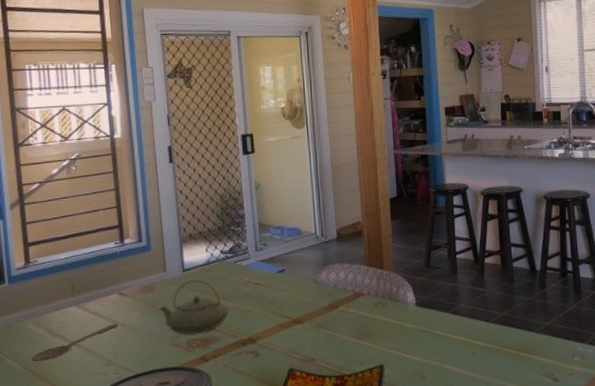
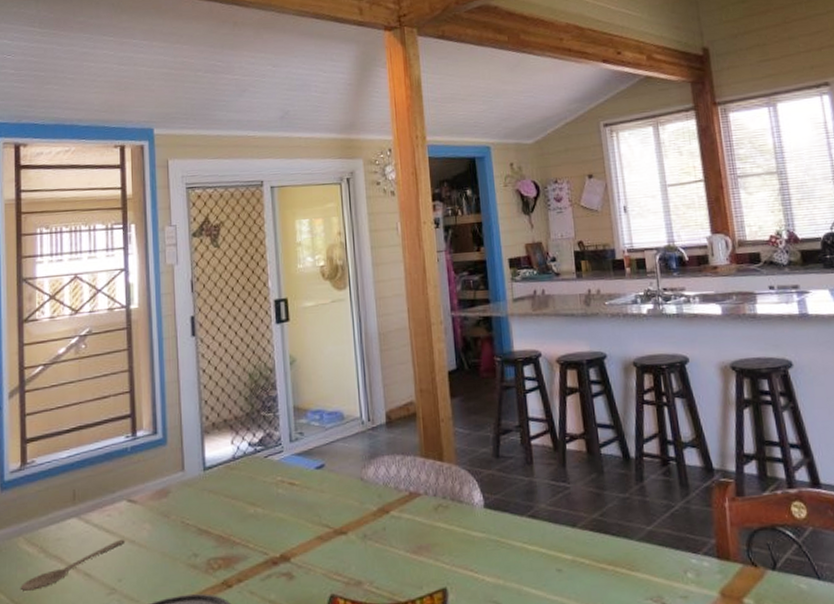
teapot: present [159,280,230,334] -> none [174,481,258,552]

